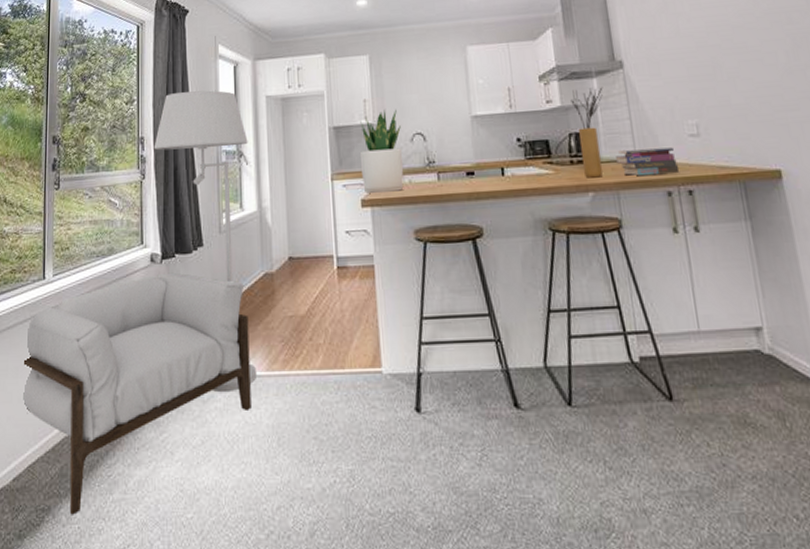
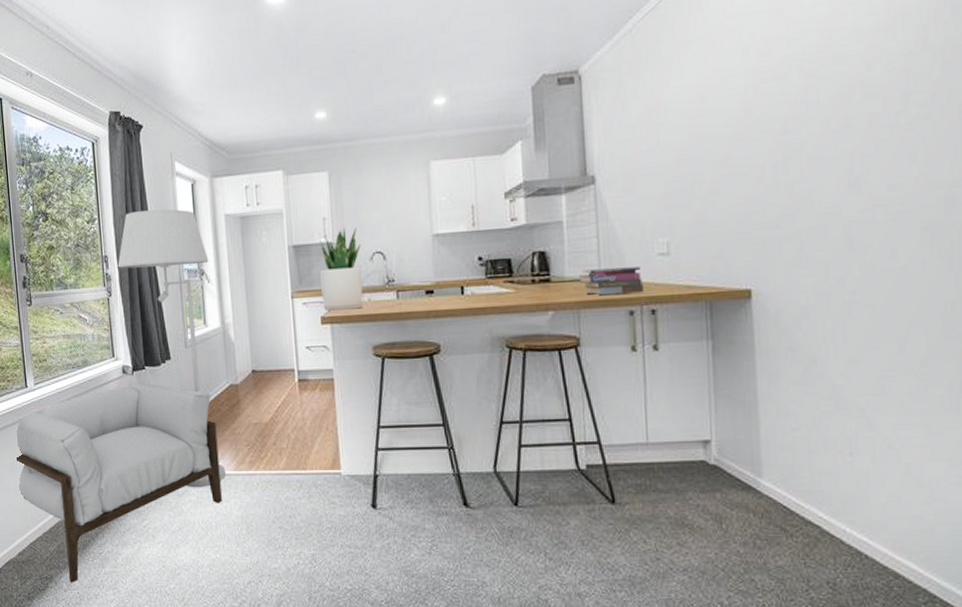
vase: present [571,87,603,178] -> none [536,204,572,297]

